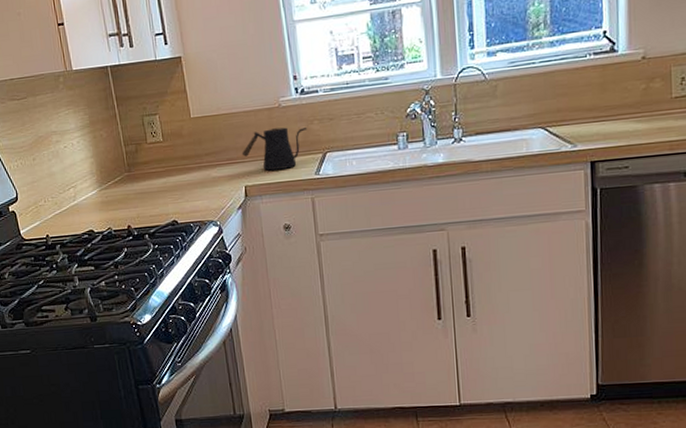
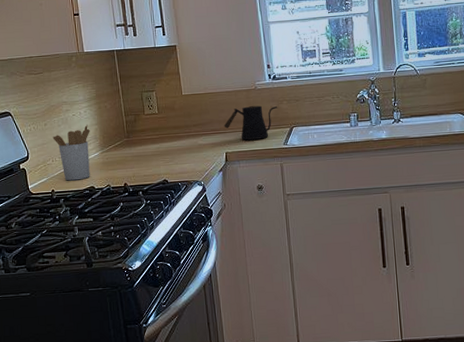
utensil holder: none [43,157,88,224] -> present [52,124,90,181]

